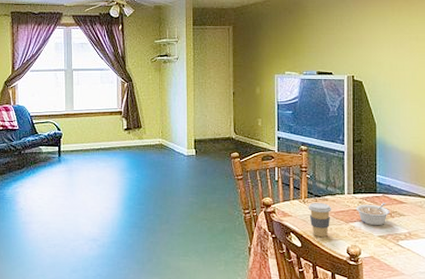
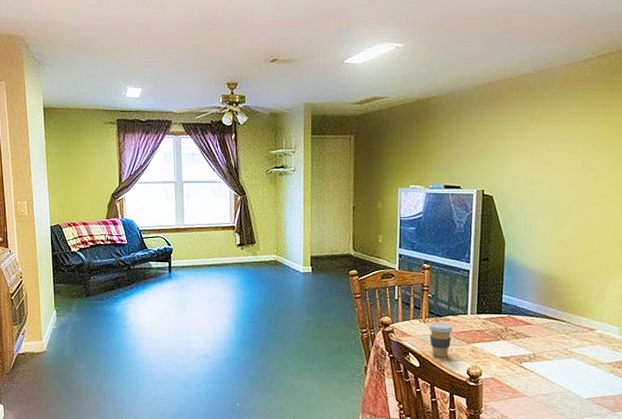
legume: present [356,202,390,226] -> none [478,323,514,347]

